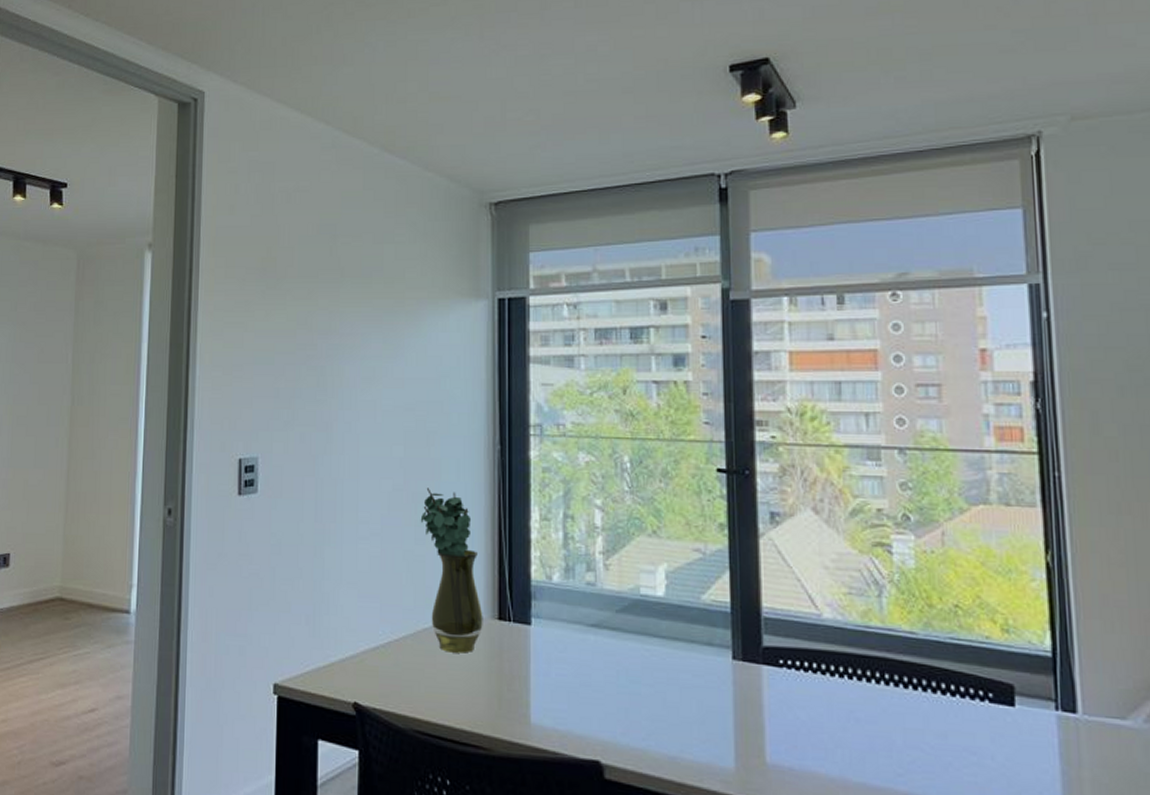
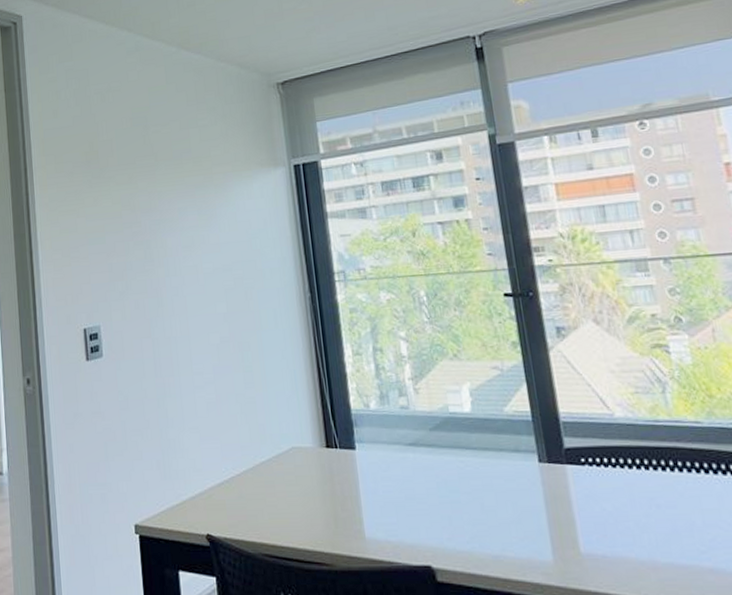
vase: present [420,488,483,653] -> none [247,337,314,481]

